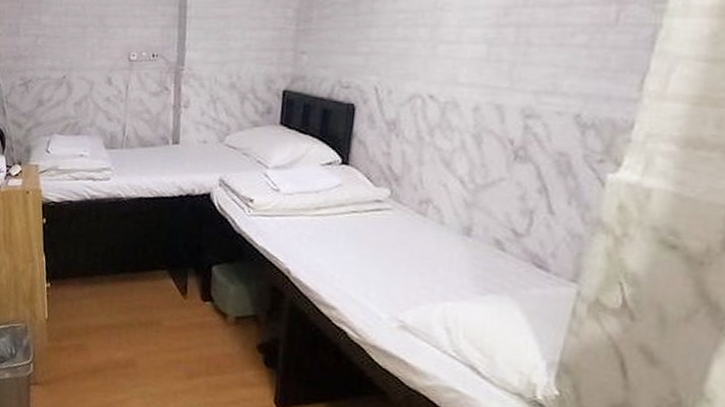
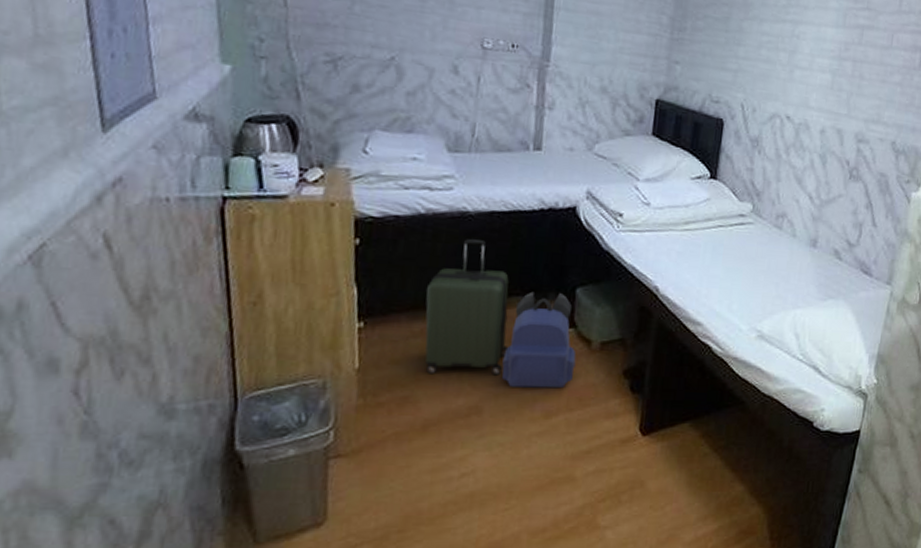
suitcase: none [92,220,157,336] -> present [425,238,509,376]
backpack: none [151,267,214,354] -> present [502,291,577,389]

